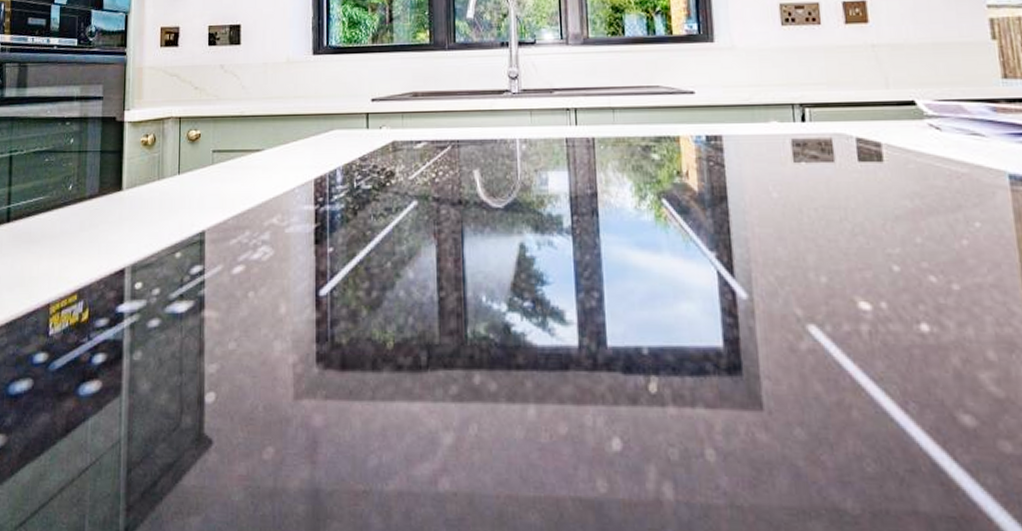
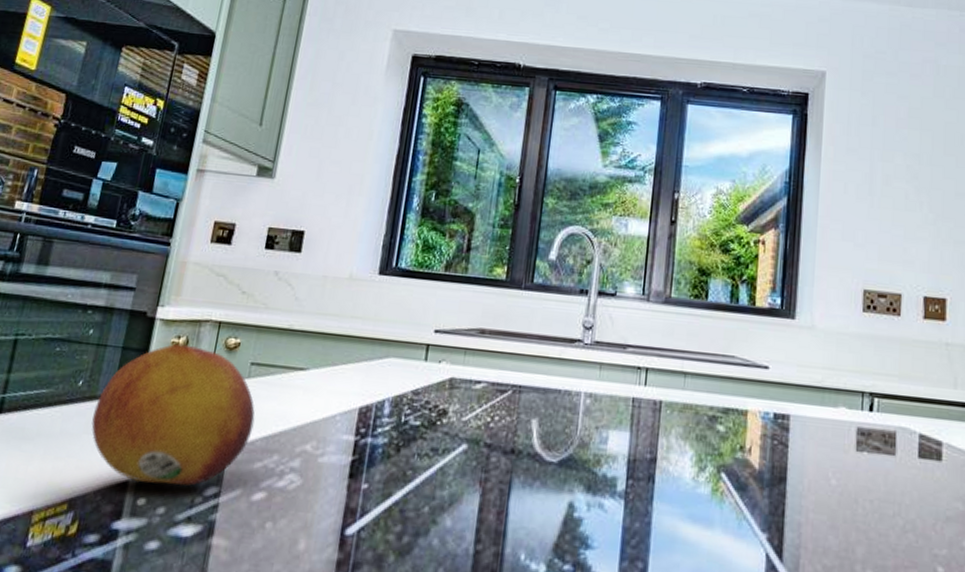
fruit: none [86,141,224,268] -> present [91,343,255,486]

